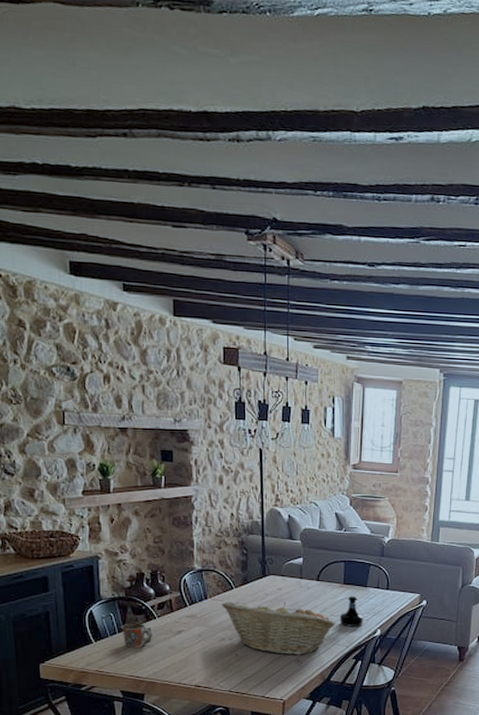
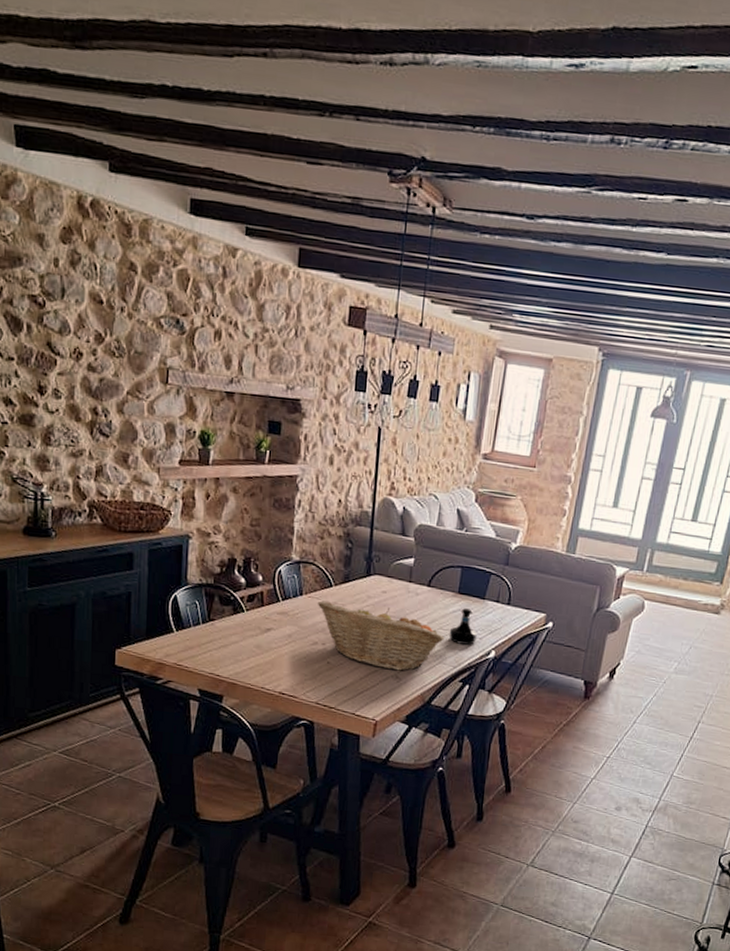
mug: present [120,623,153,647] -> none [205,614,240,643]

